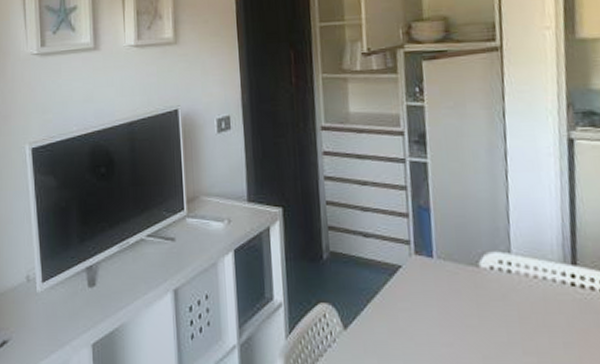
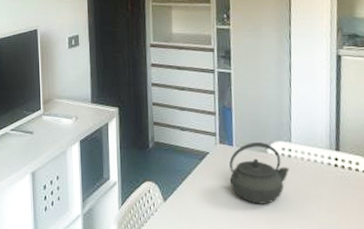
kettle: none [429,252,510,335] -> present [229,141,289,204]

